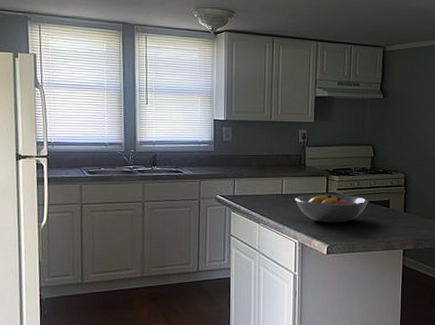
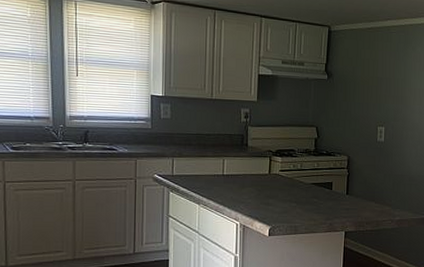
fruit bowl: present [295,193,368,223] -> none [236,175,311,205]

